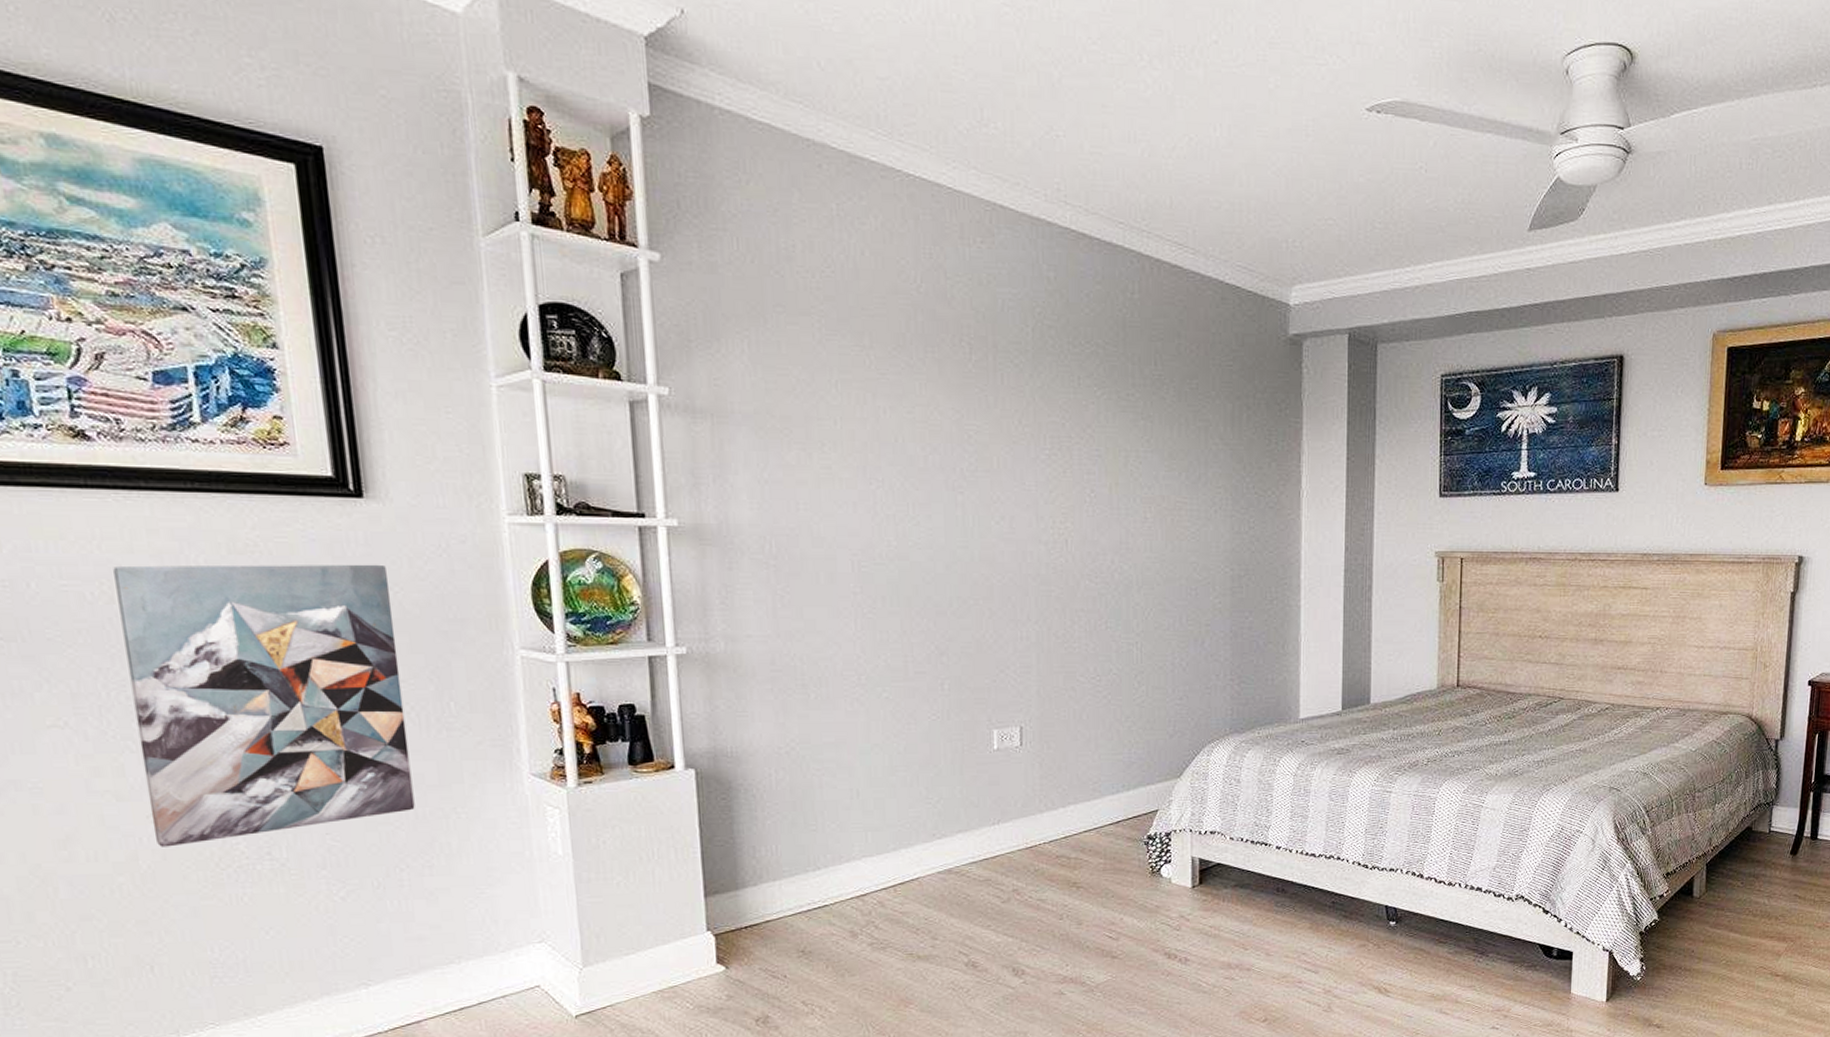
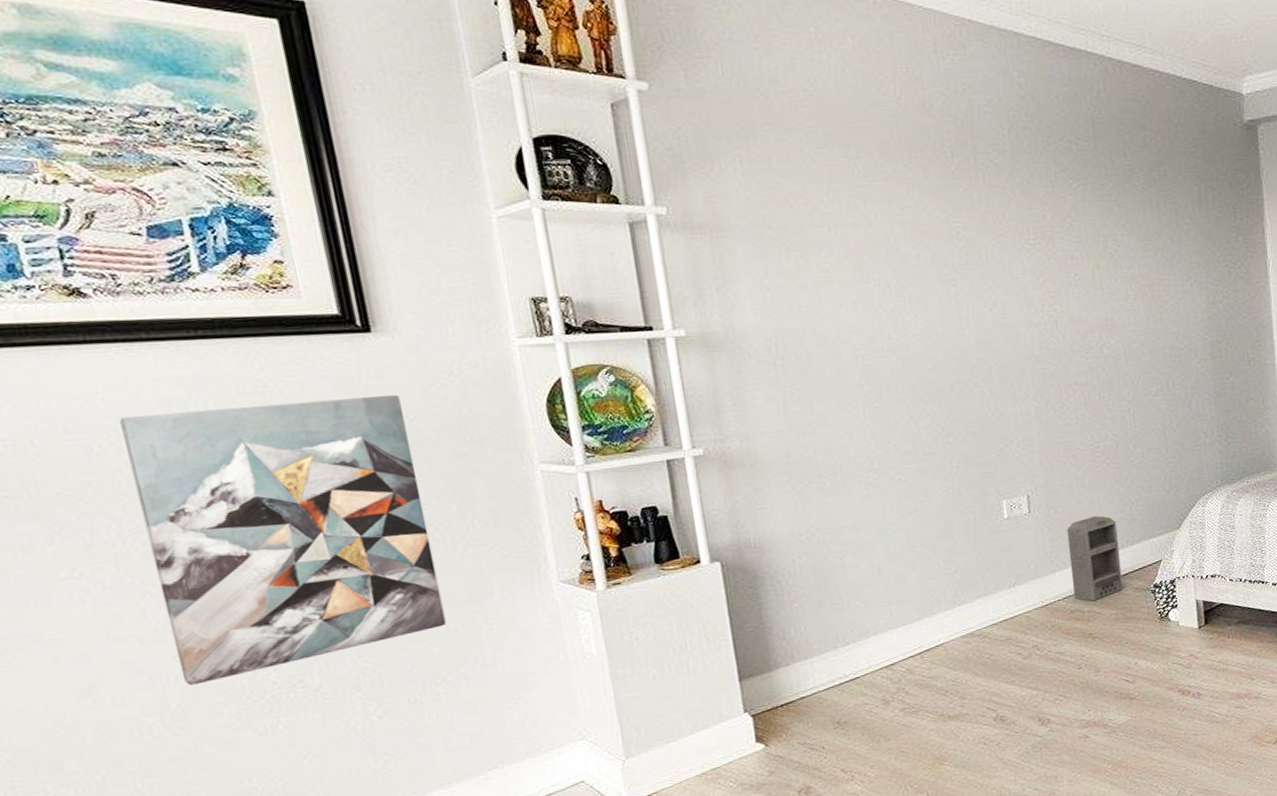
speaker: none [1059,756,1114,848] -> present [1066,516,1123,602]

